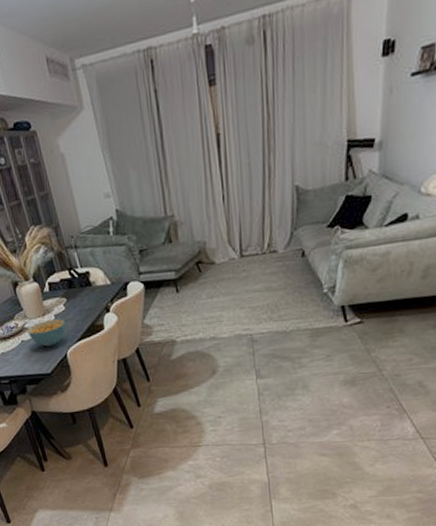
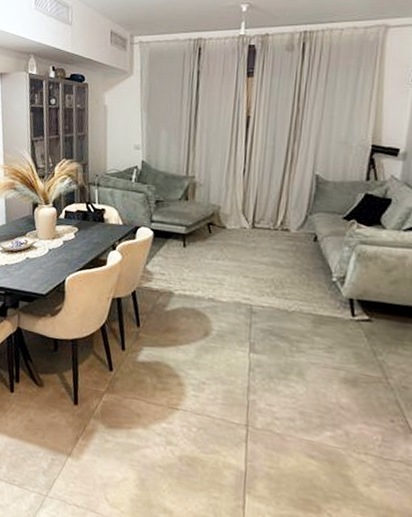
cereal bowl: present [27,318,67,346] -> none [34,243,73,269]

